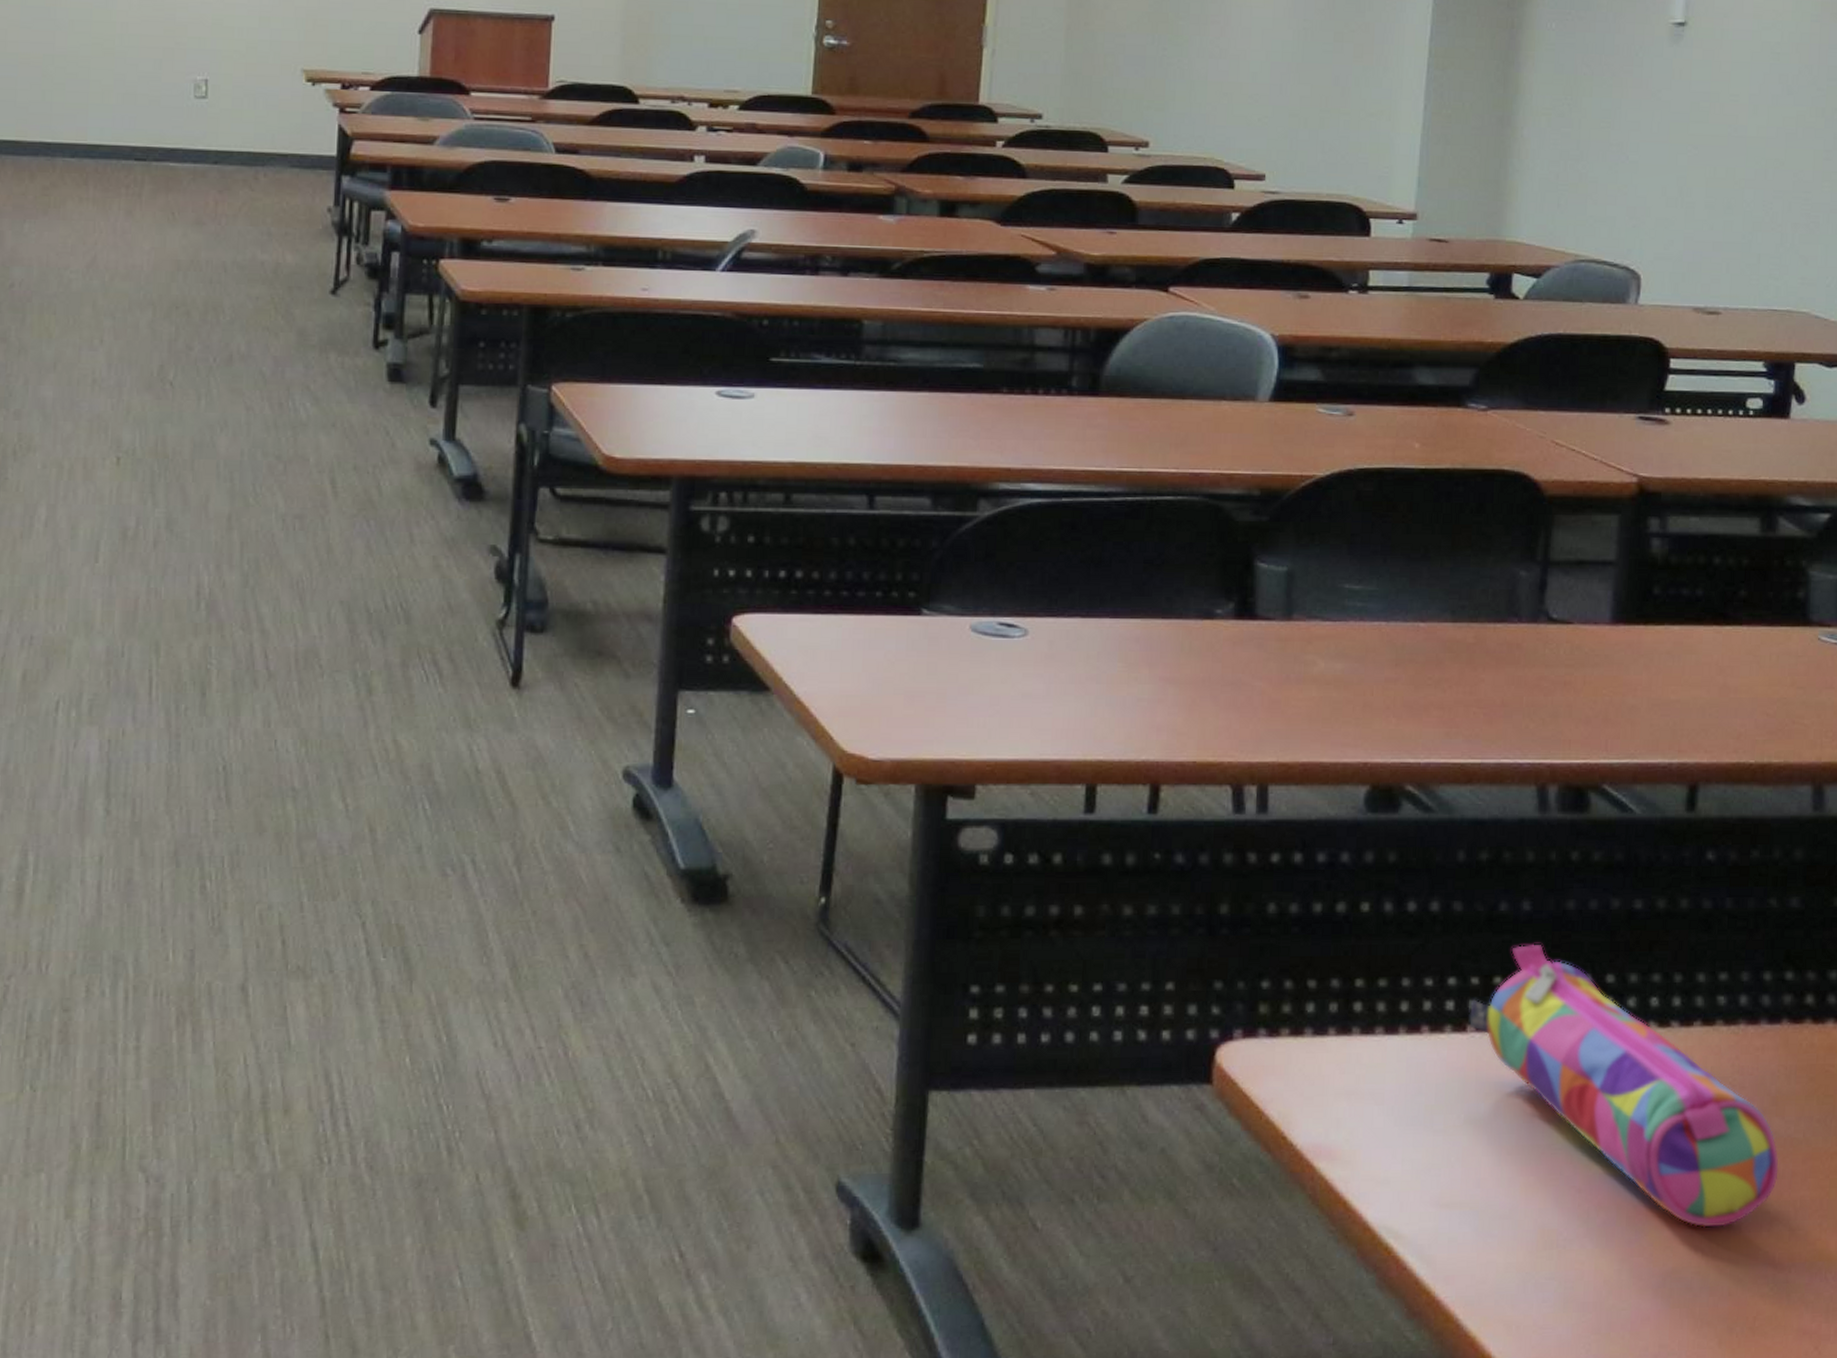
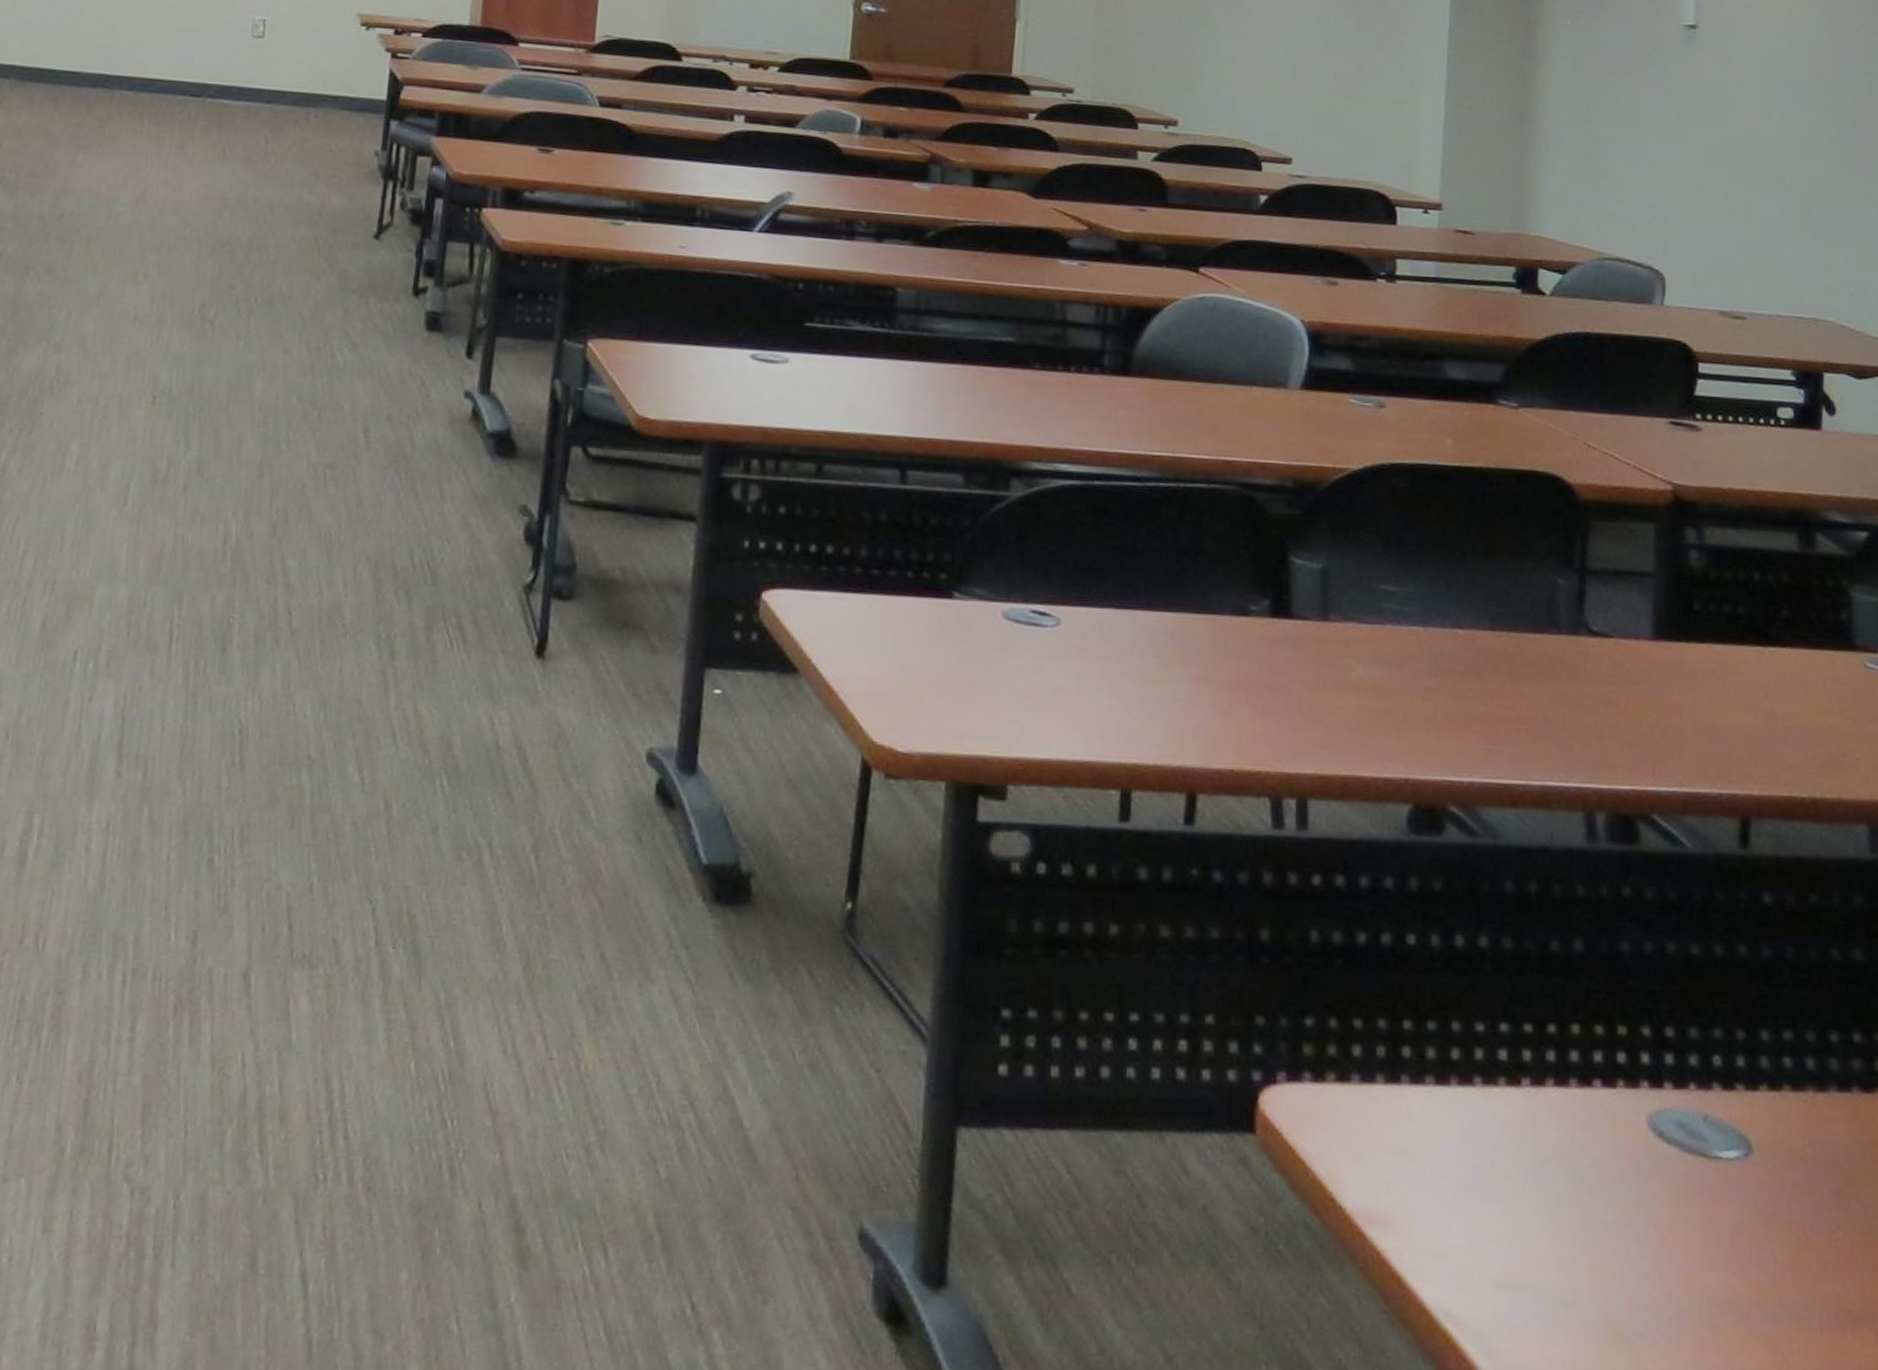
pencil case: present [1469,944,1779,1228] -> none [1524,989,1859,1327]

